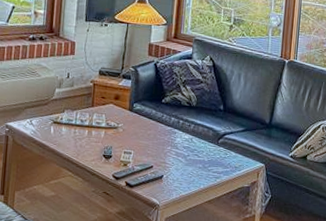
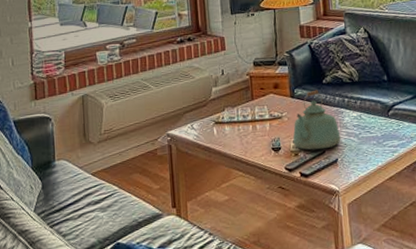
kettle: none [124,107,170,164] -> present [293,90,341,150]

